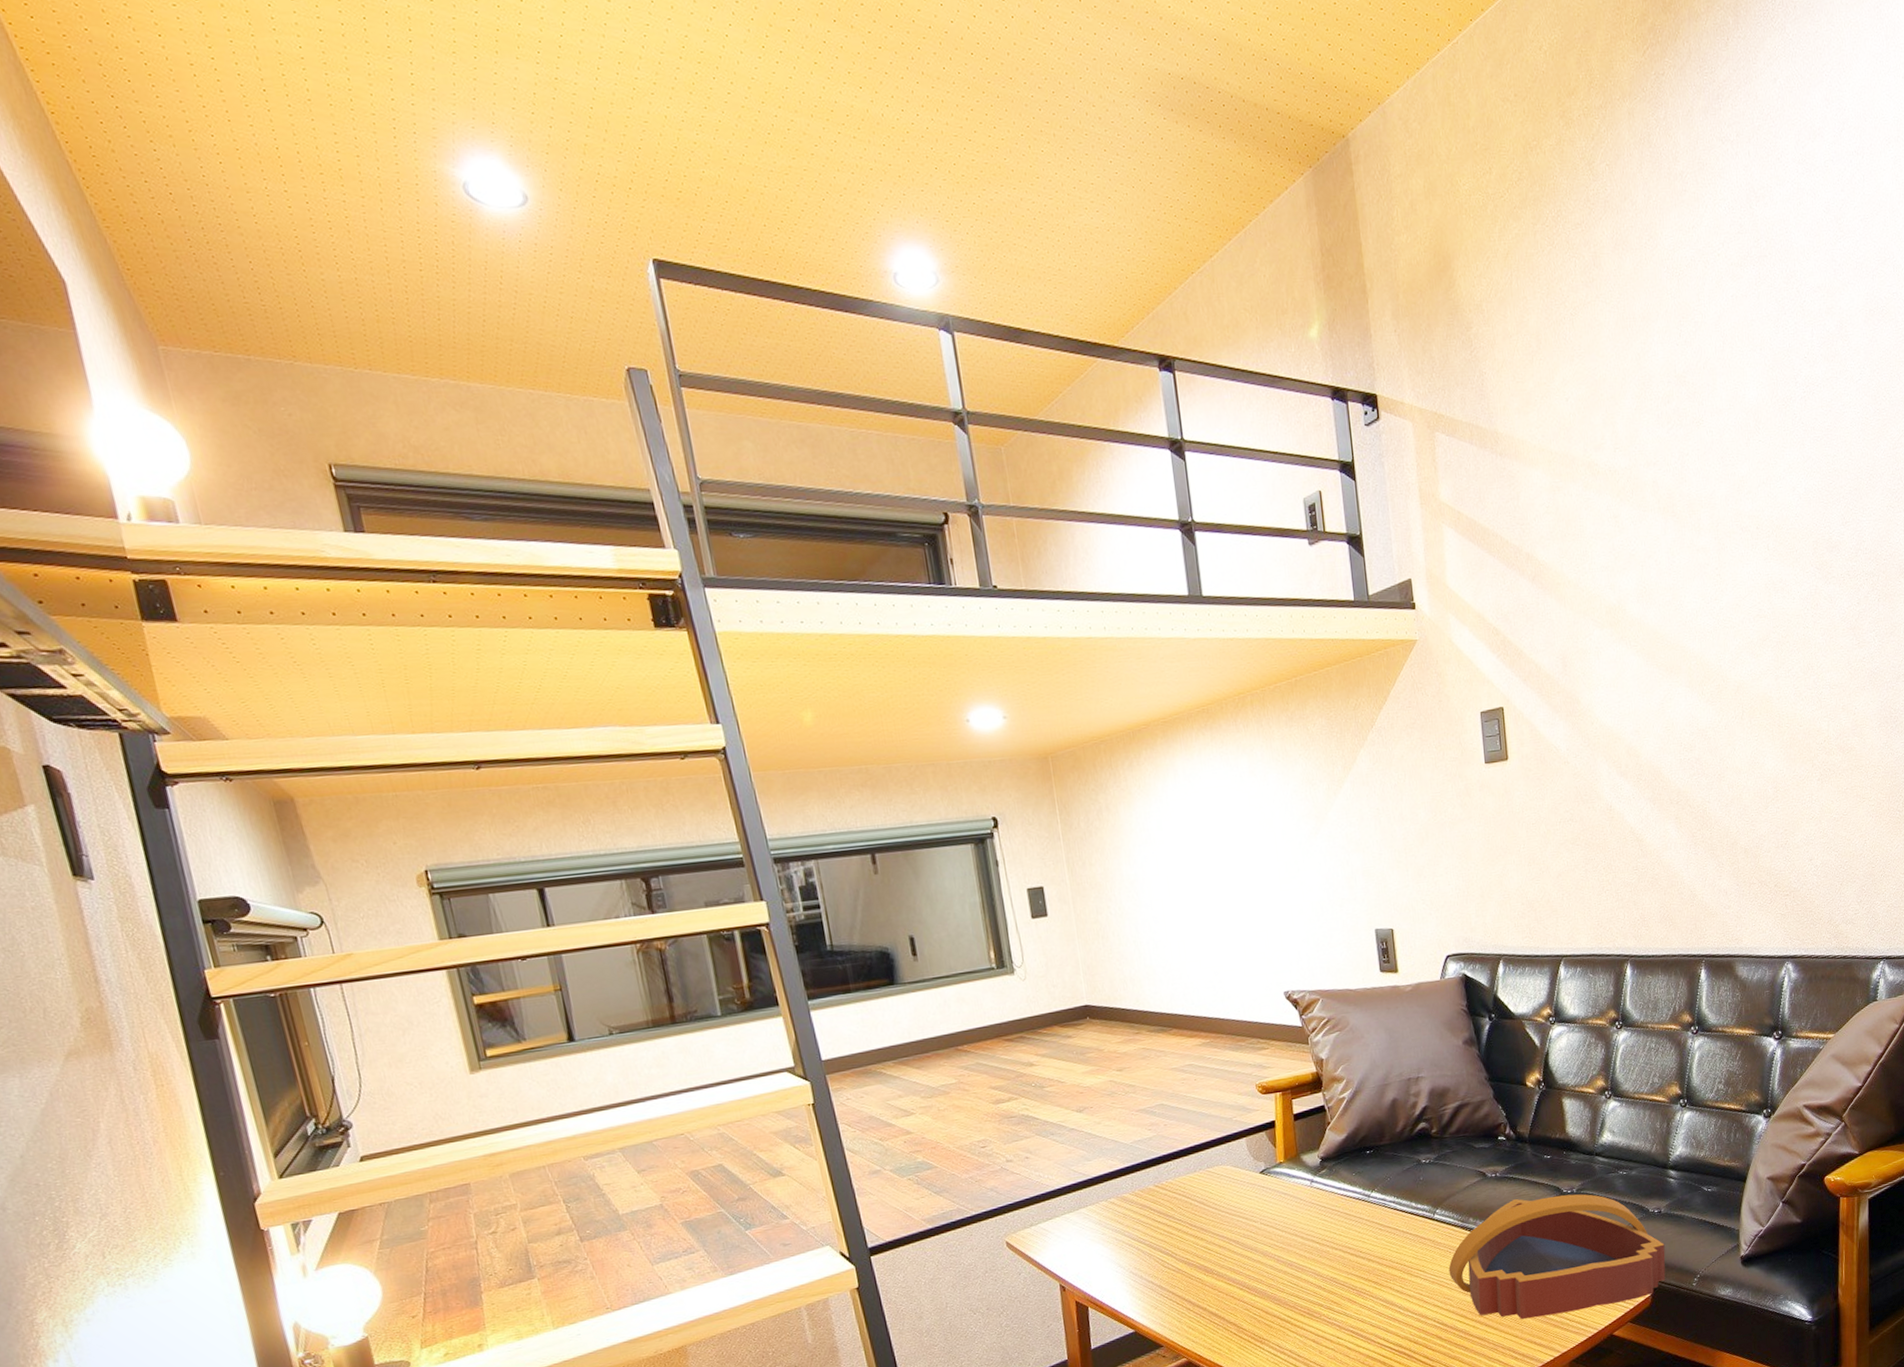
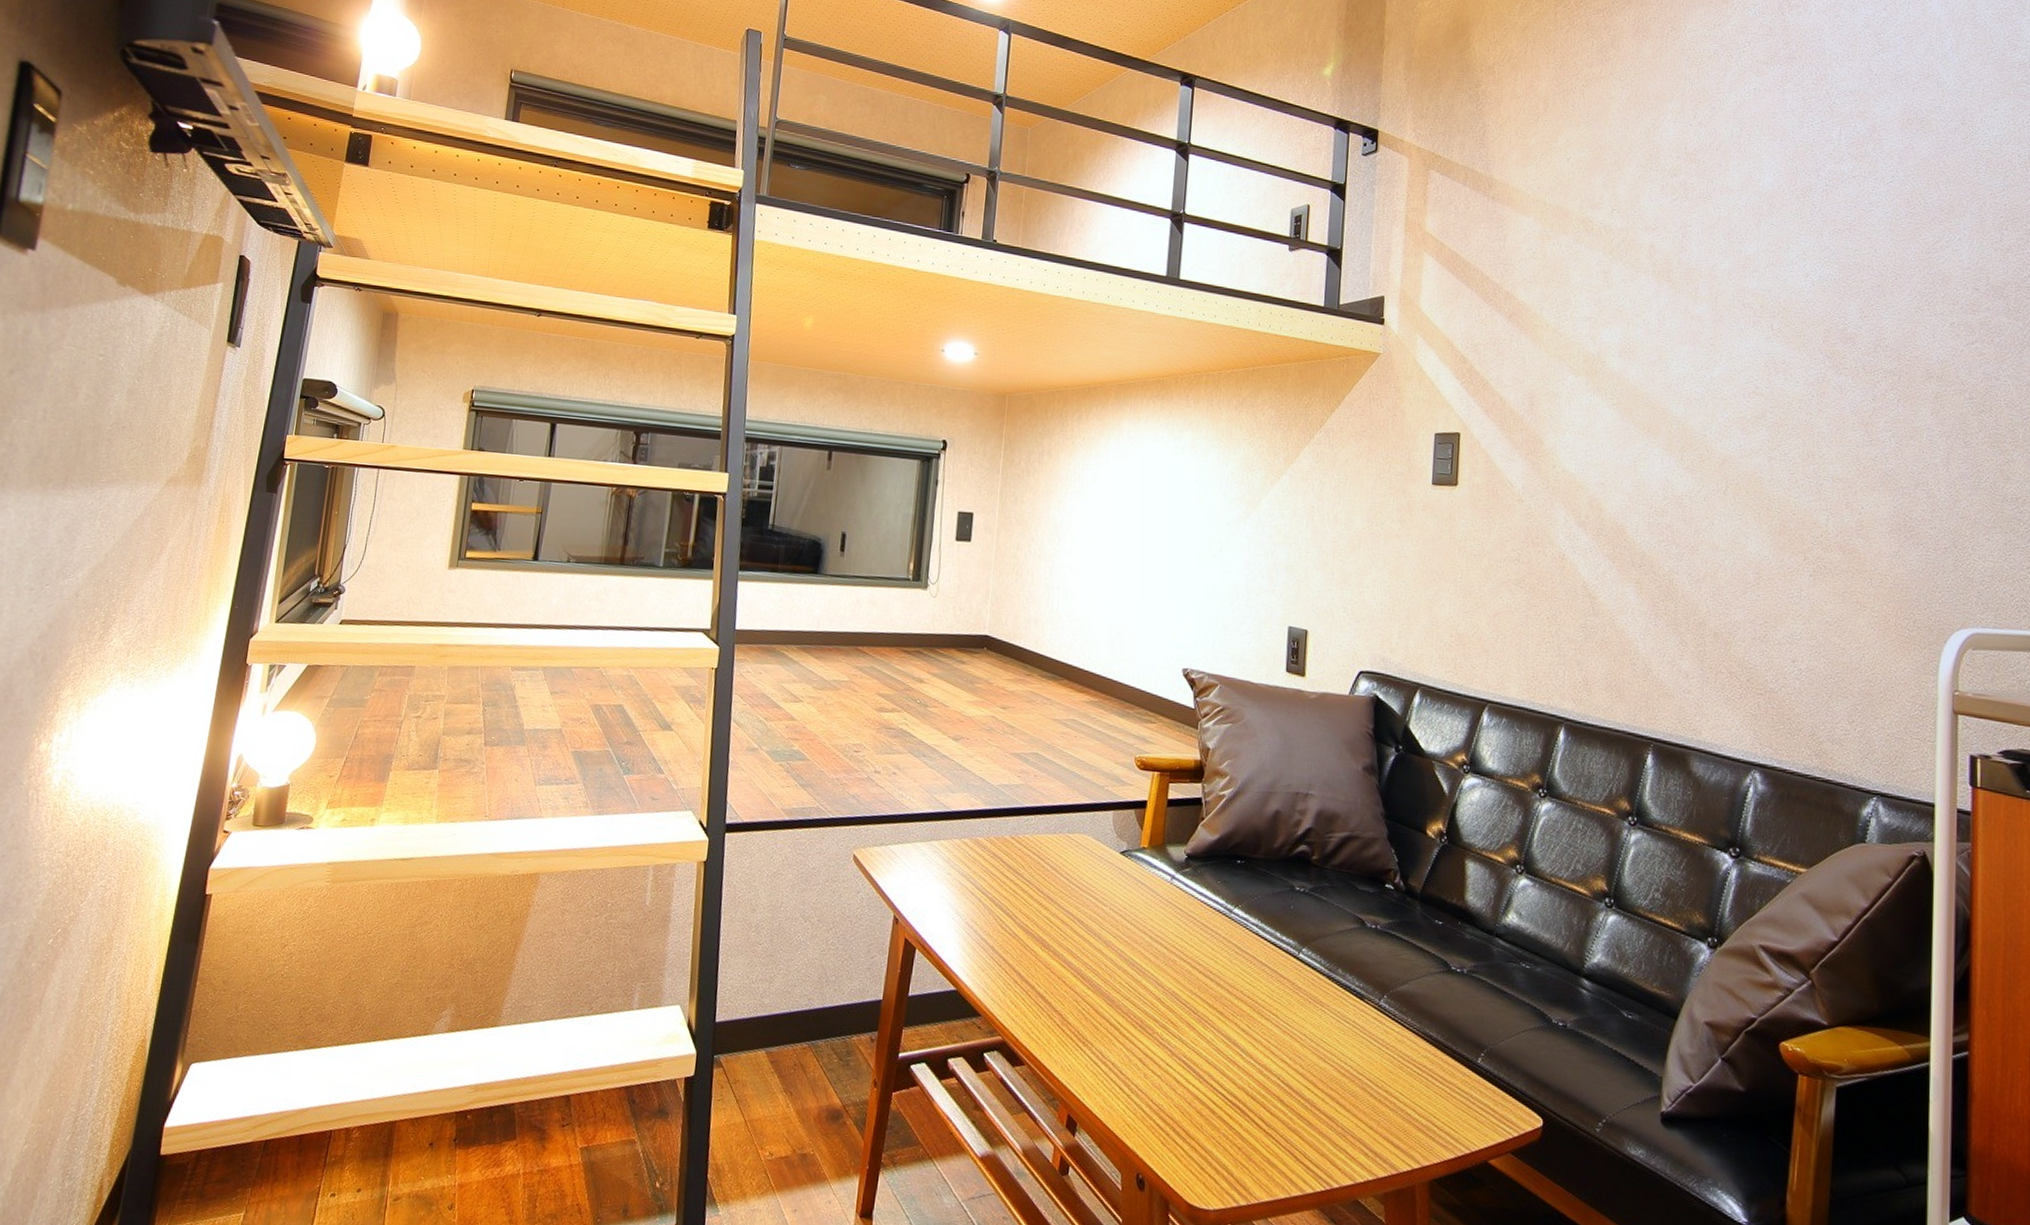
decorative basket: present [1448,1194,1666,1319] -> none [1304,960,1566,1127]

